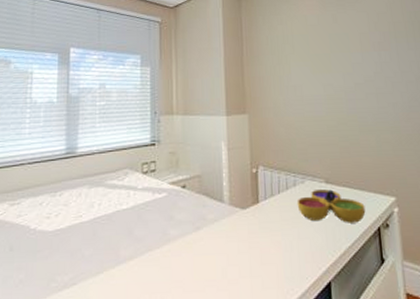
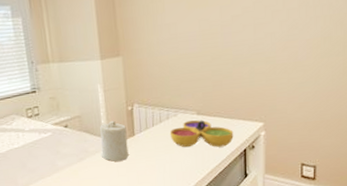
candle: none [220,183,252,234] -> present [100,120,129,162]

